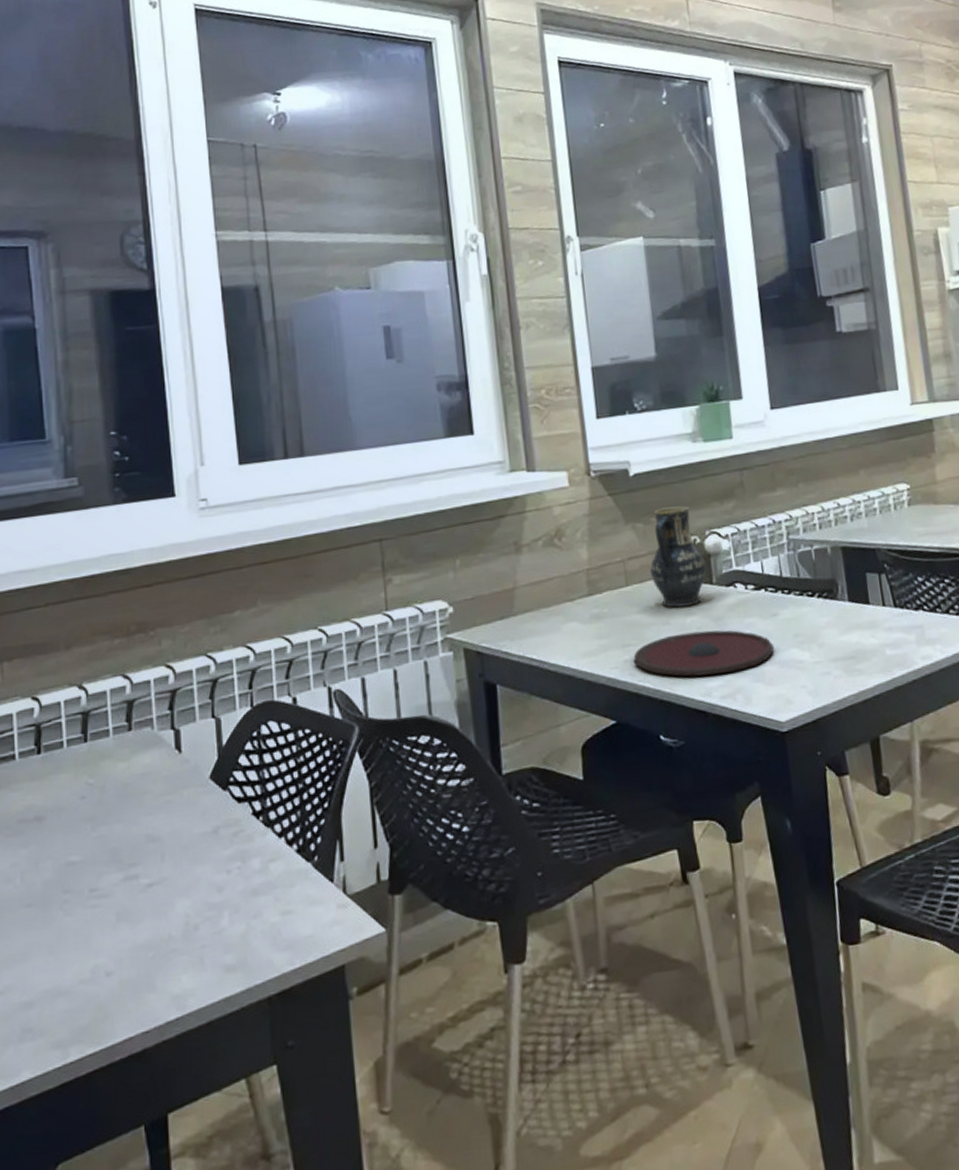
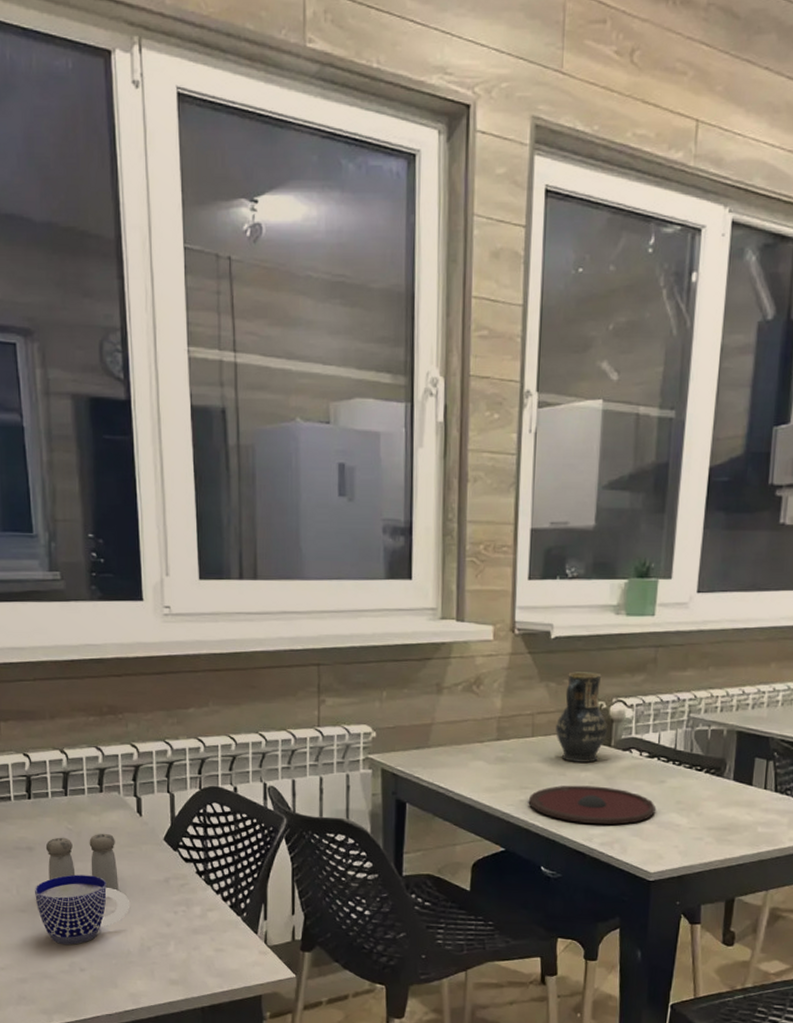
cup: none [45,840,169,943] -> present [35,874,129,945]
salt and pepper shaker: none [59,781,154,857] -> present [45,833,118,891]

